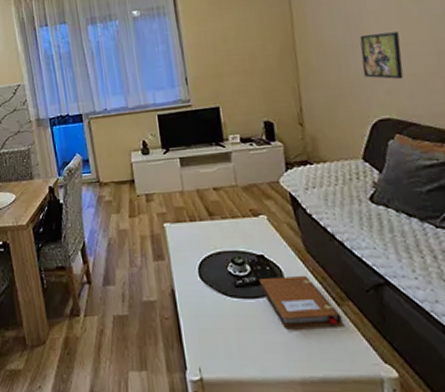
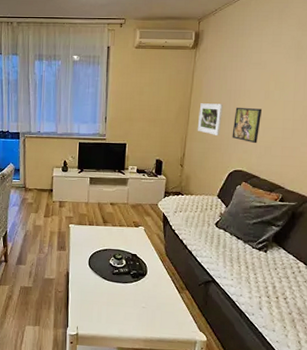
notebook: present [258,275,343,328] -> none [129,270,179,305]
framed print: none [308,35,346,78] -> present [197,103,224,135]

